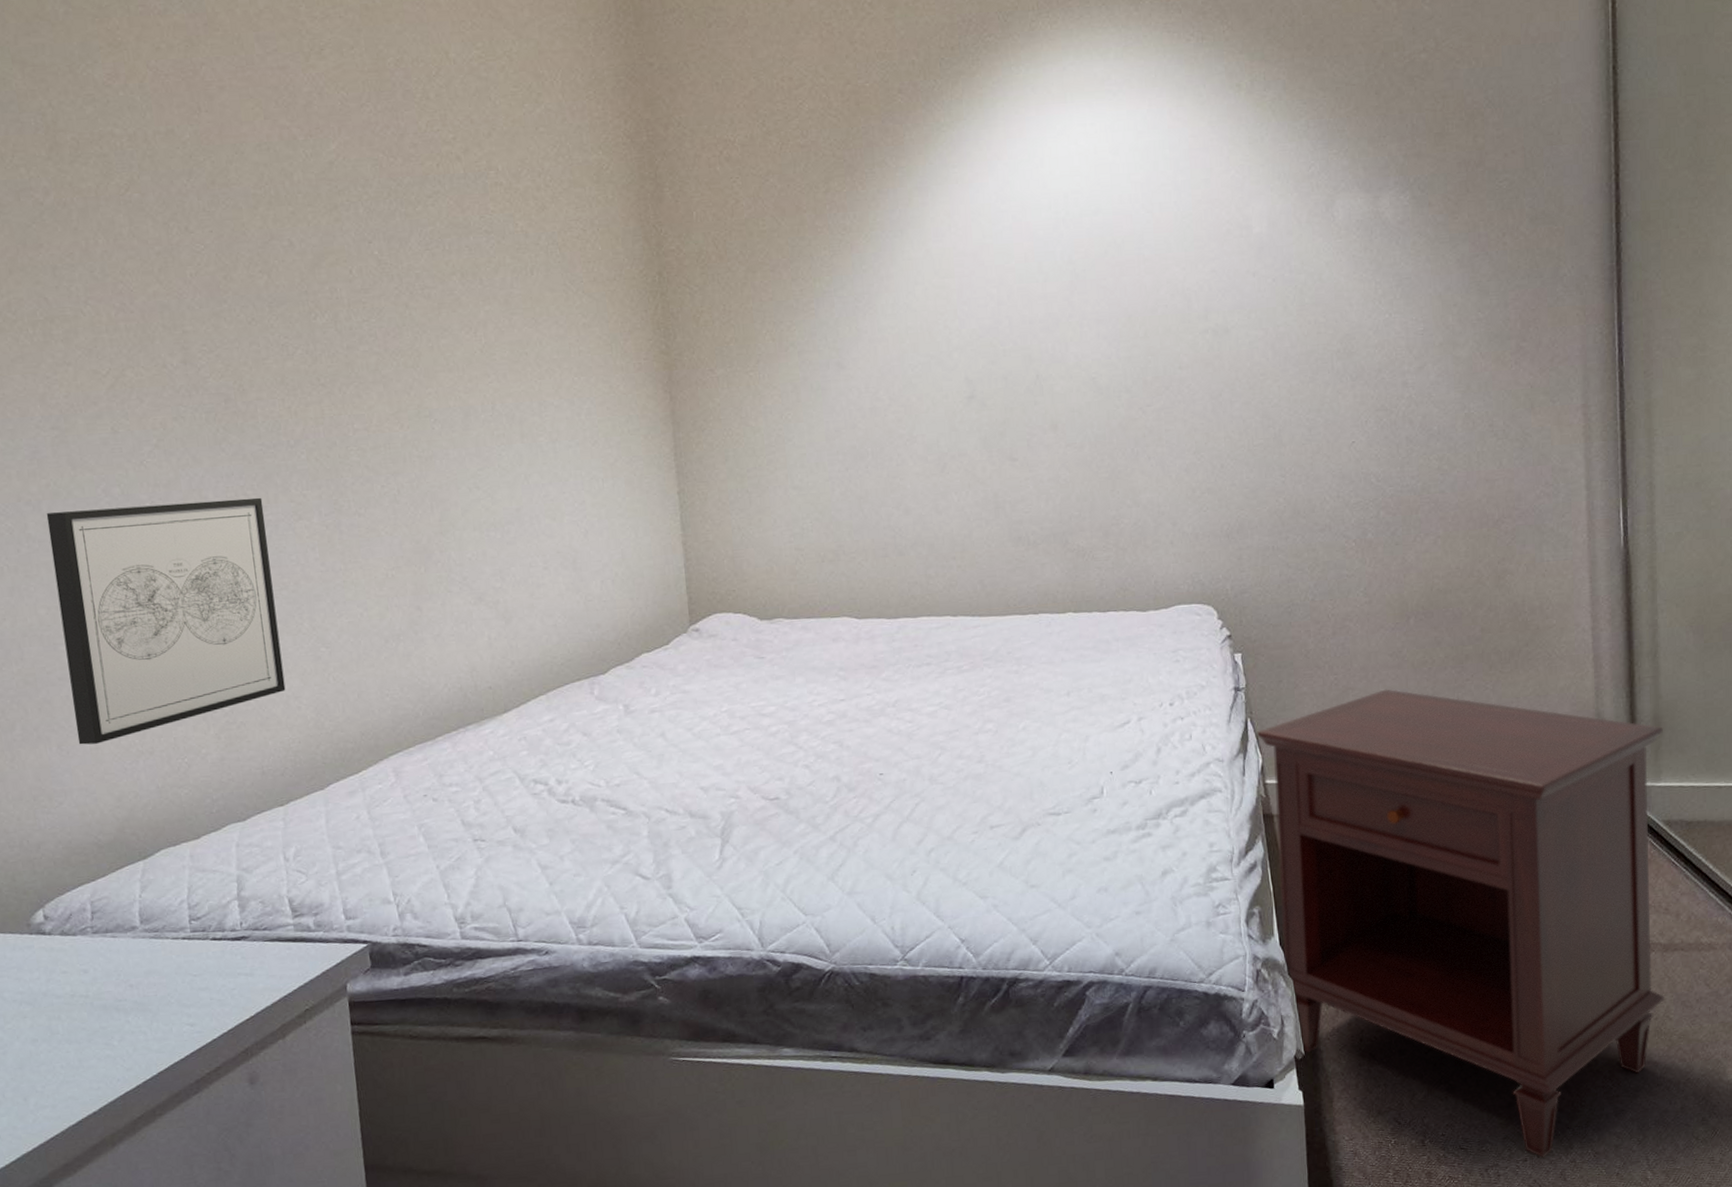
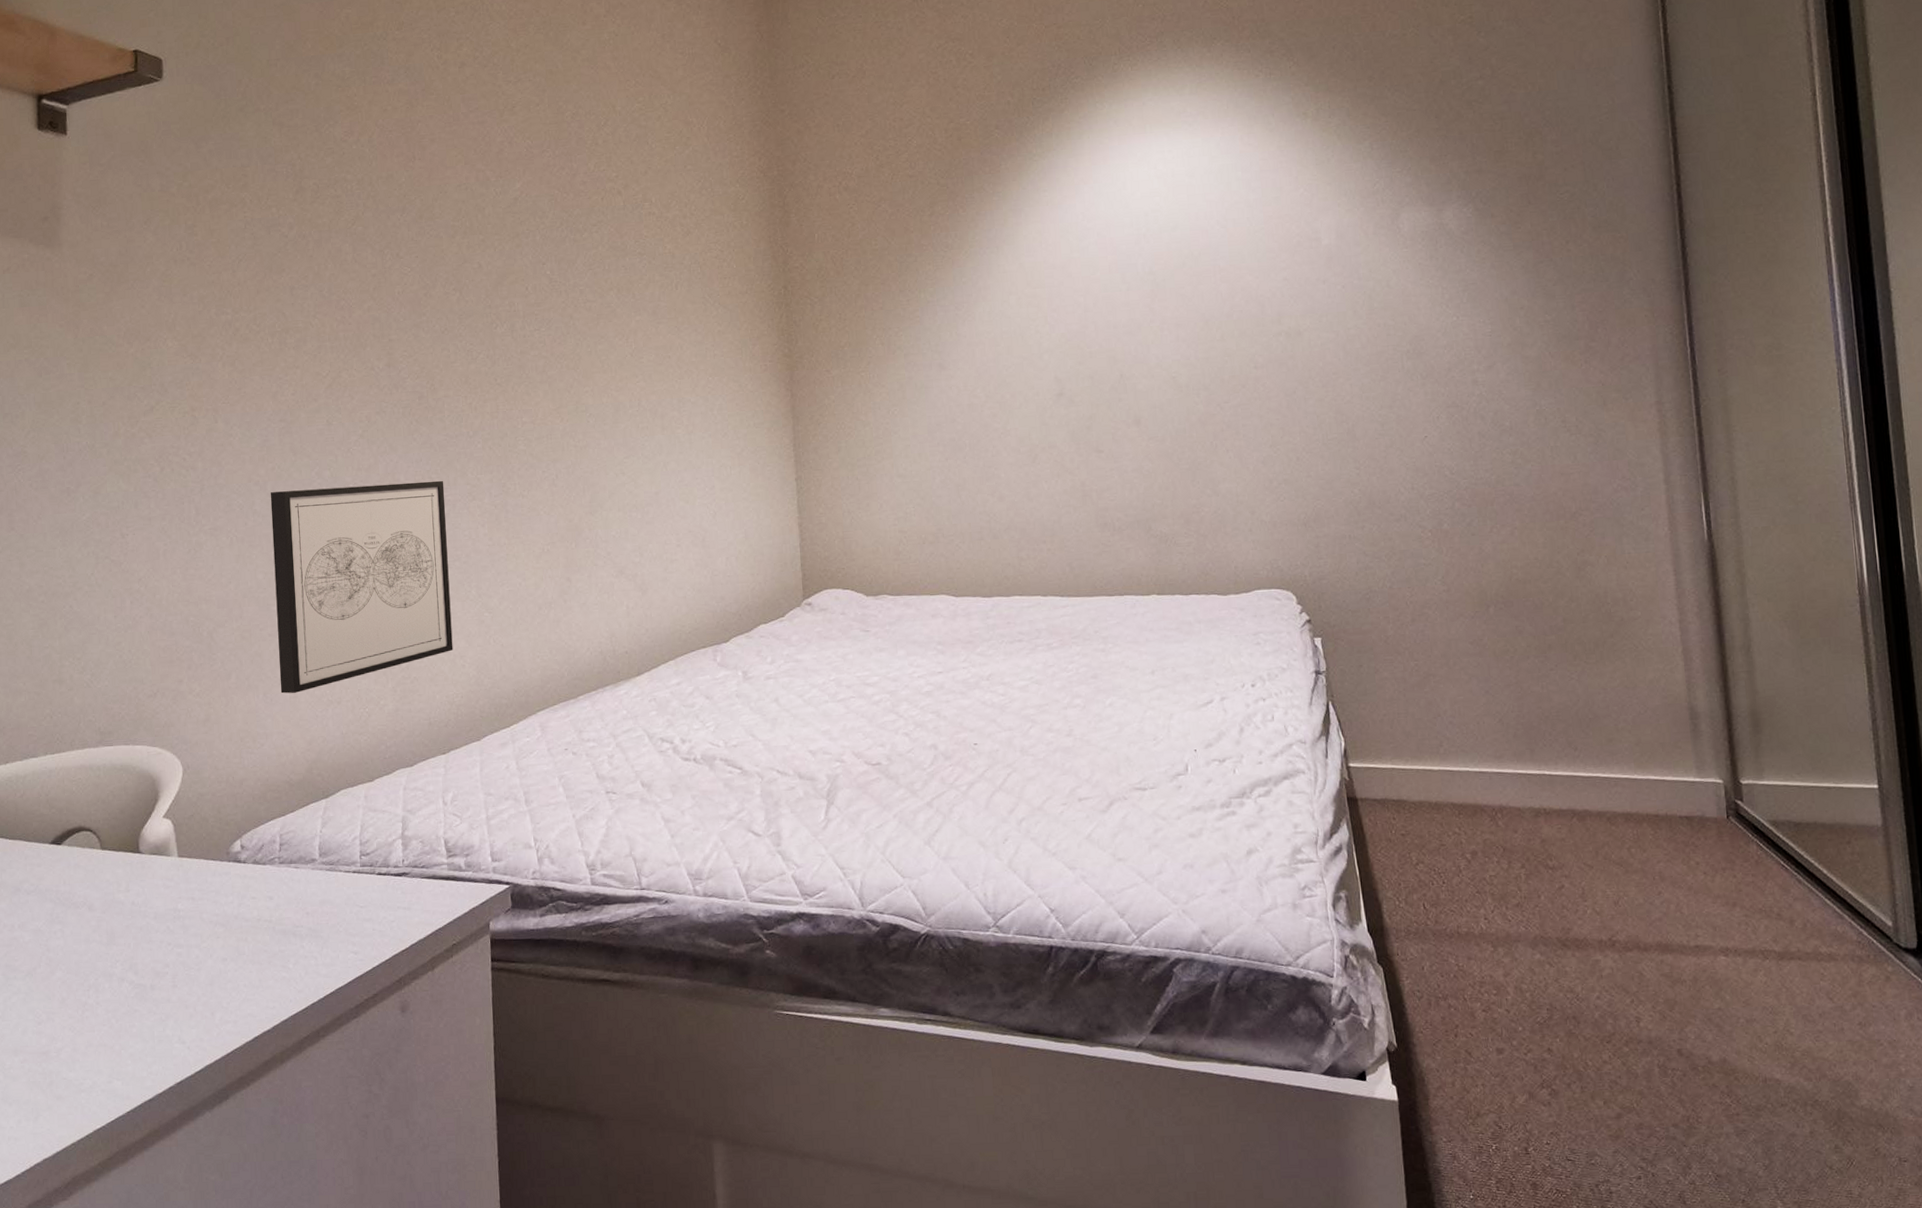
nightstand: present [1256,689,1664,1158] -> none [1338,676,1783,1177]

